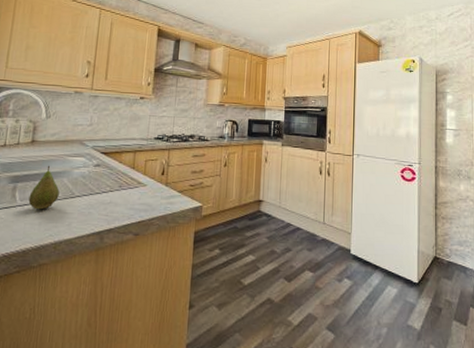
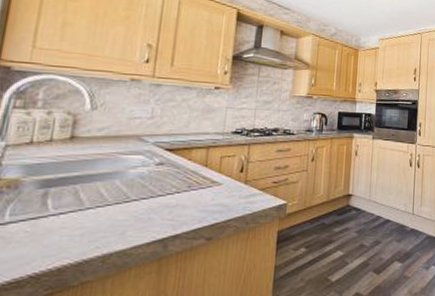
fruit: present [28,165,60,210] -> none [65,165,110,219]

